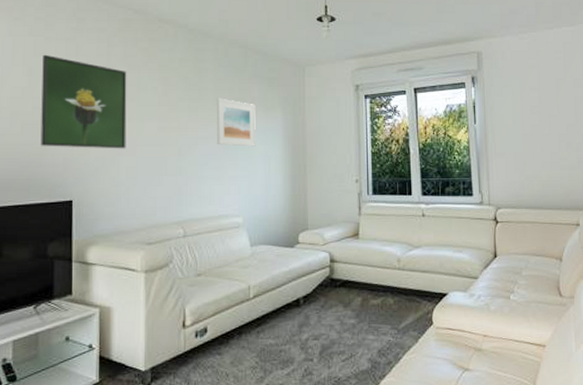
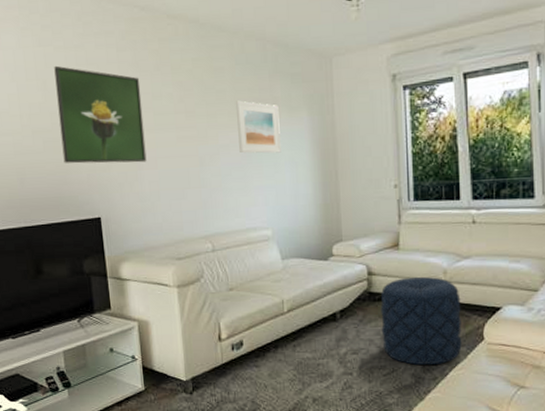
pouf: none [341,264,414,350] -> present [381,276,462,365]

